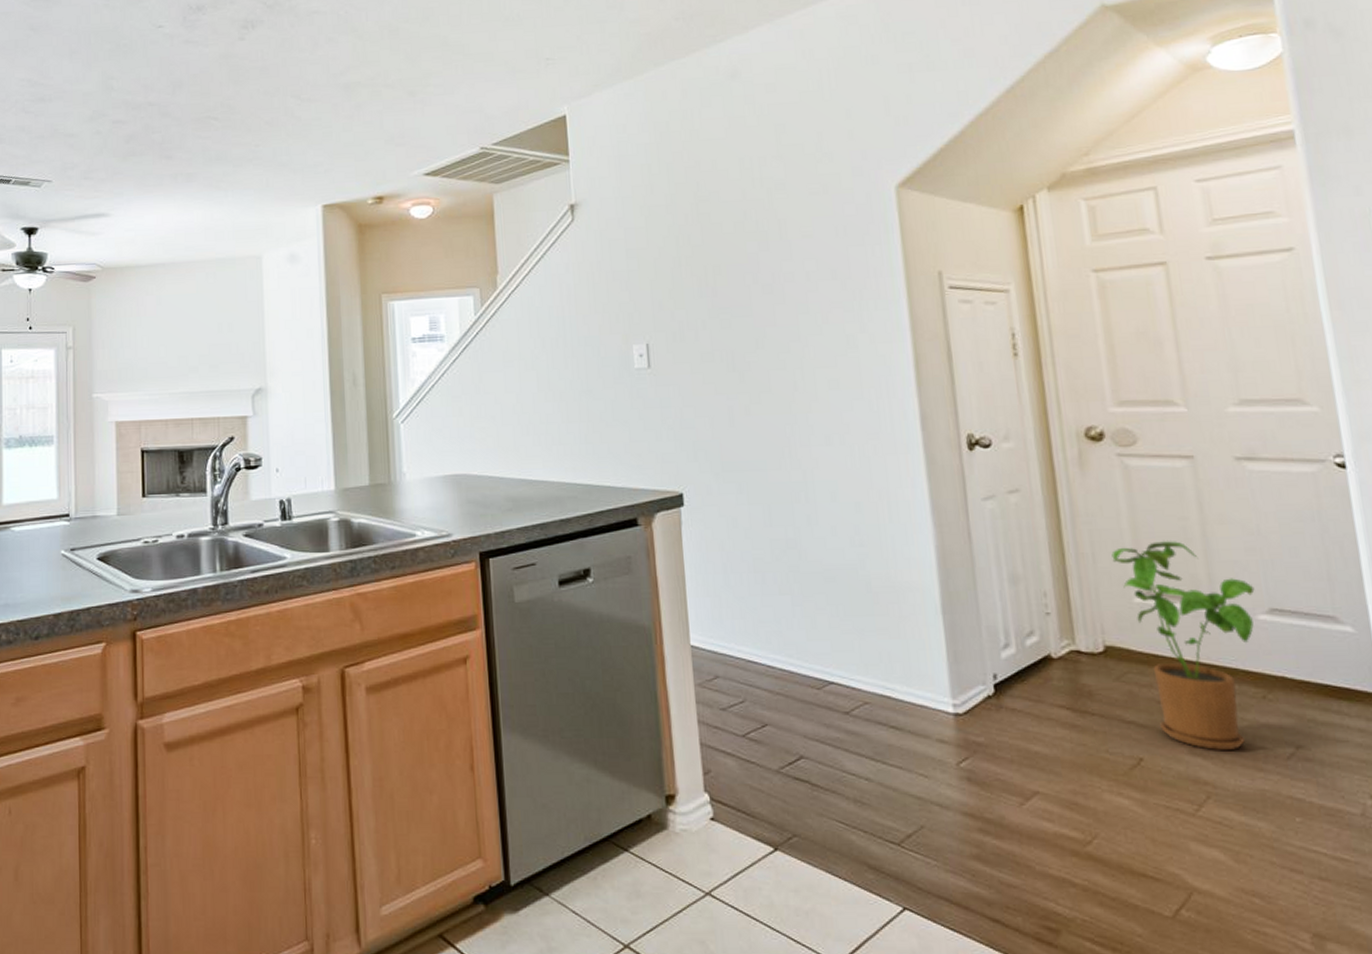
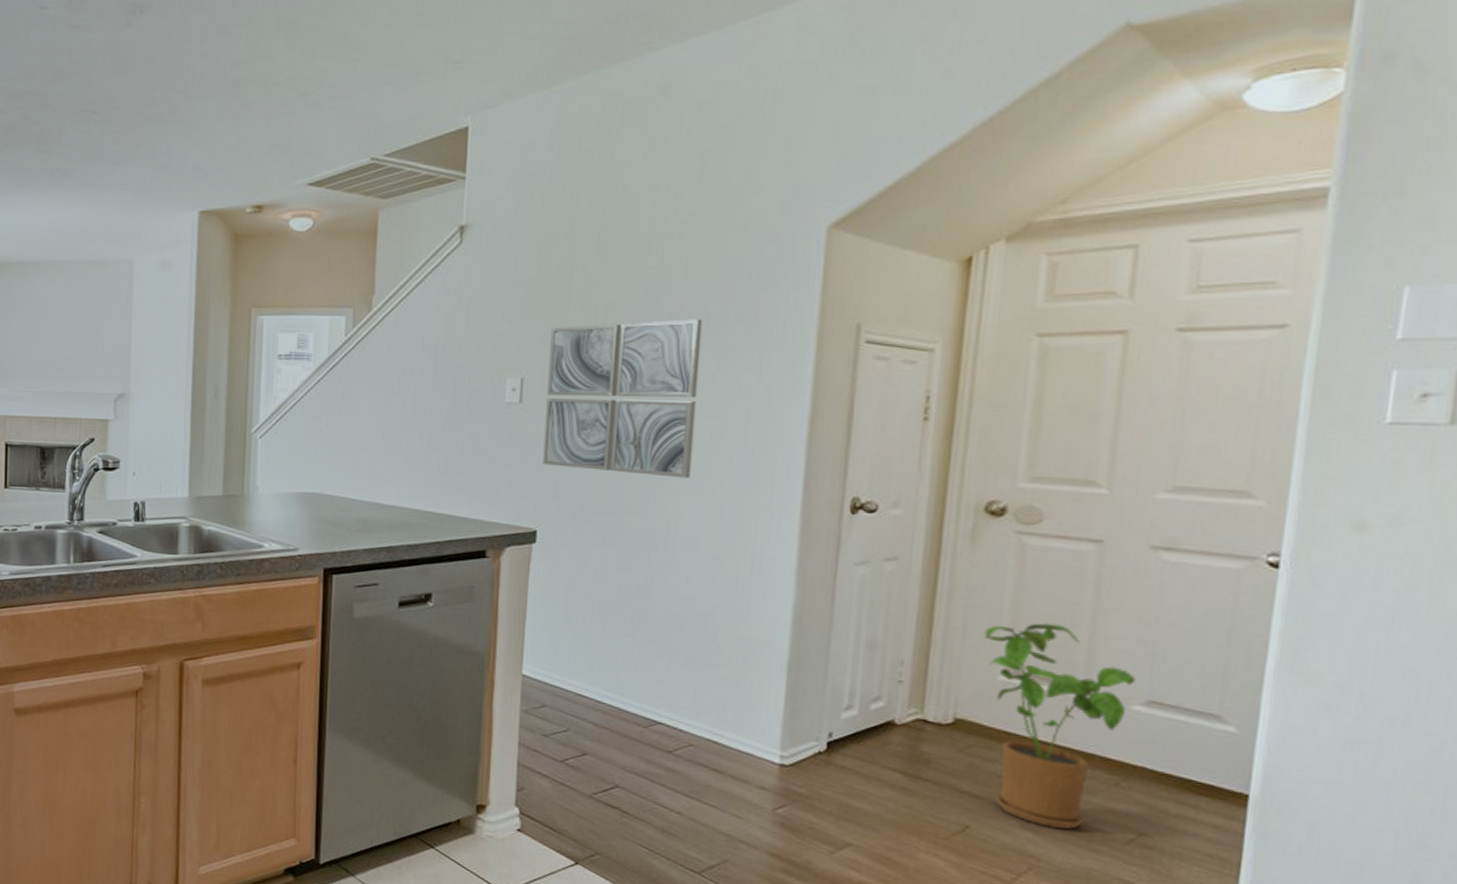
wall art: none [667,277,818,429] -> present [542,319,703,478]

